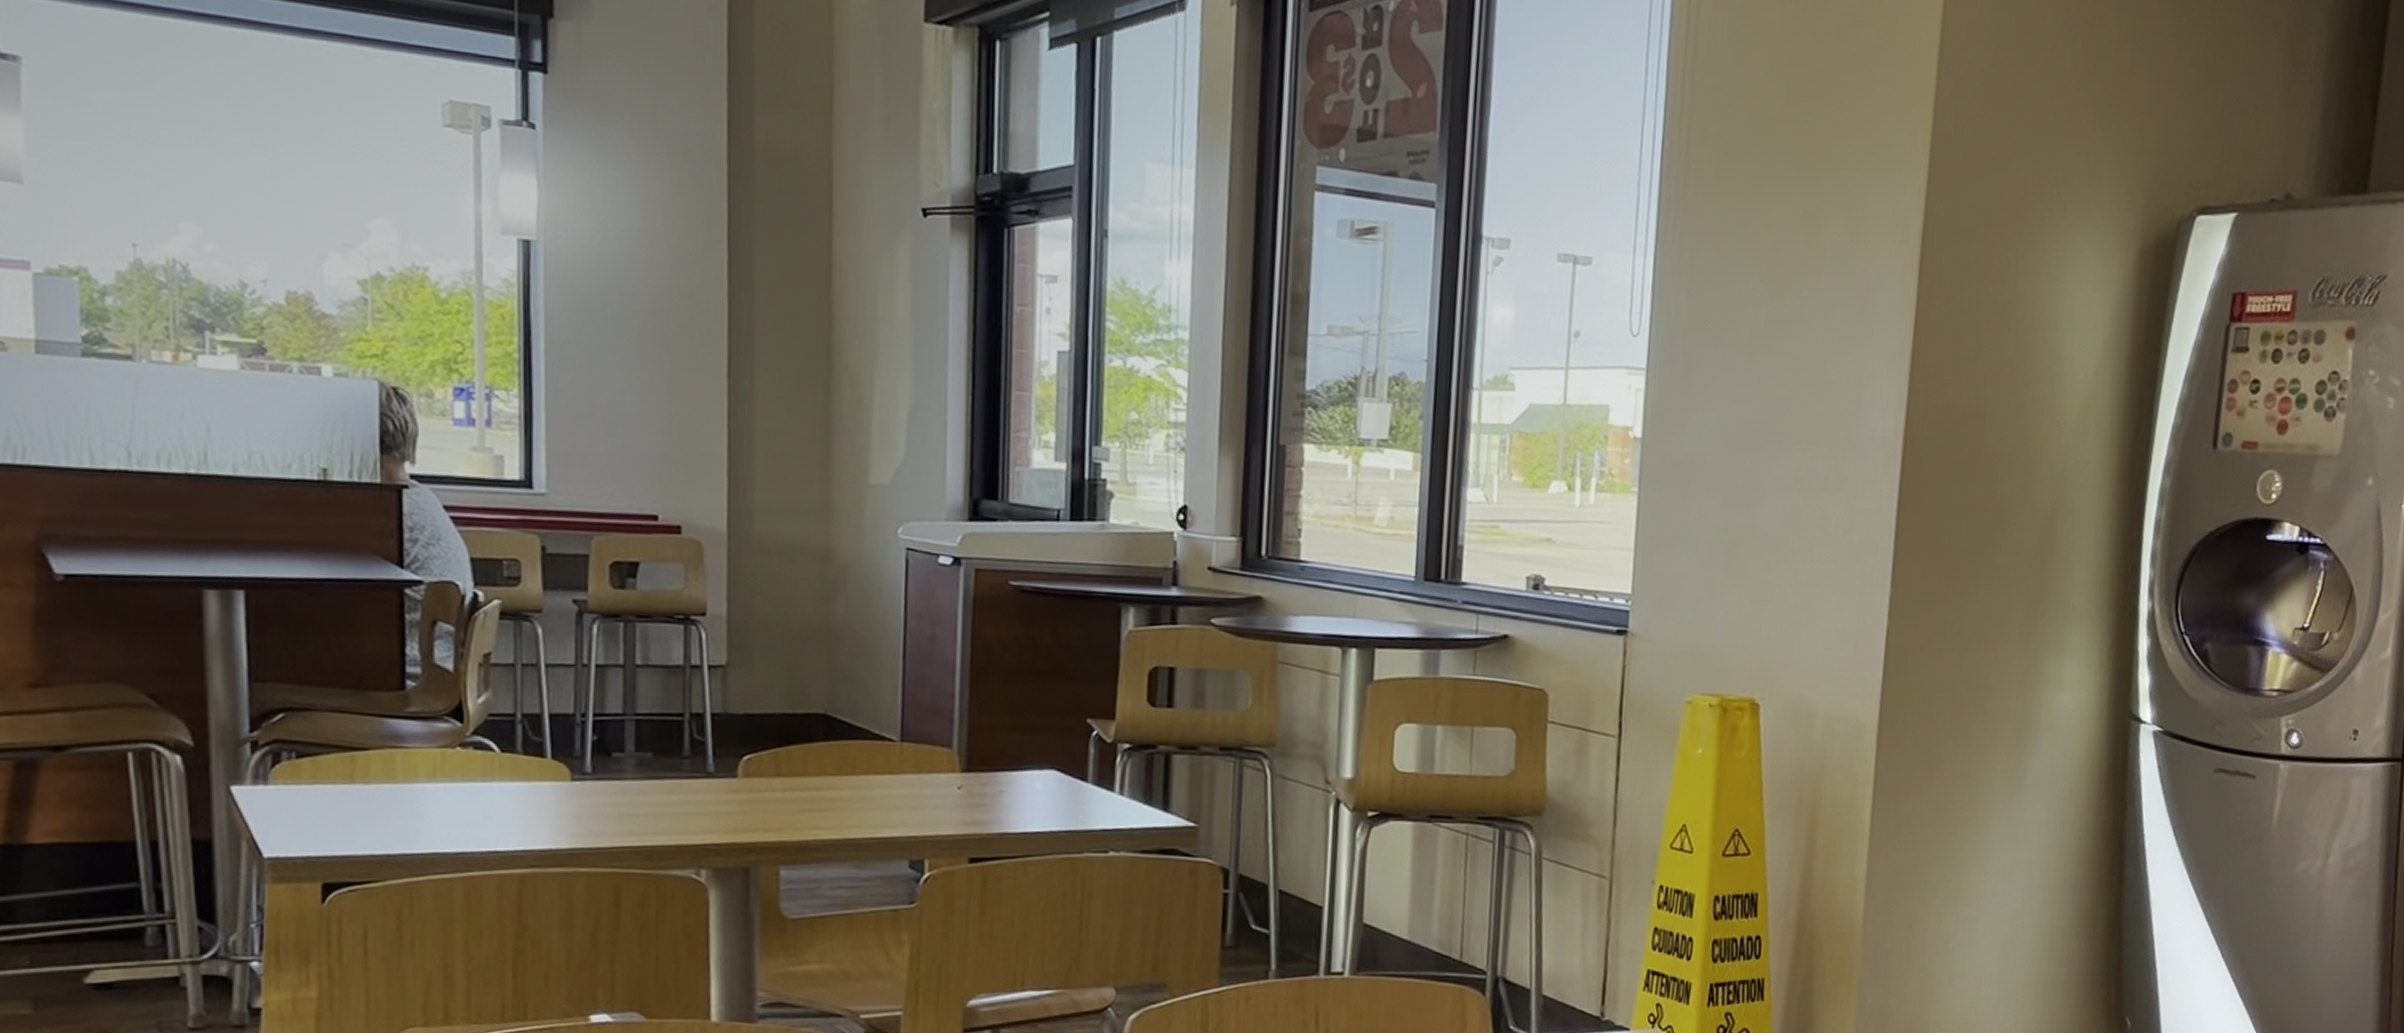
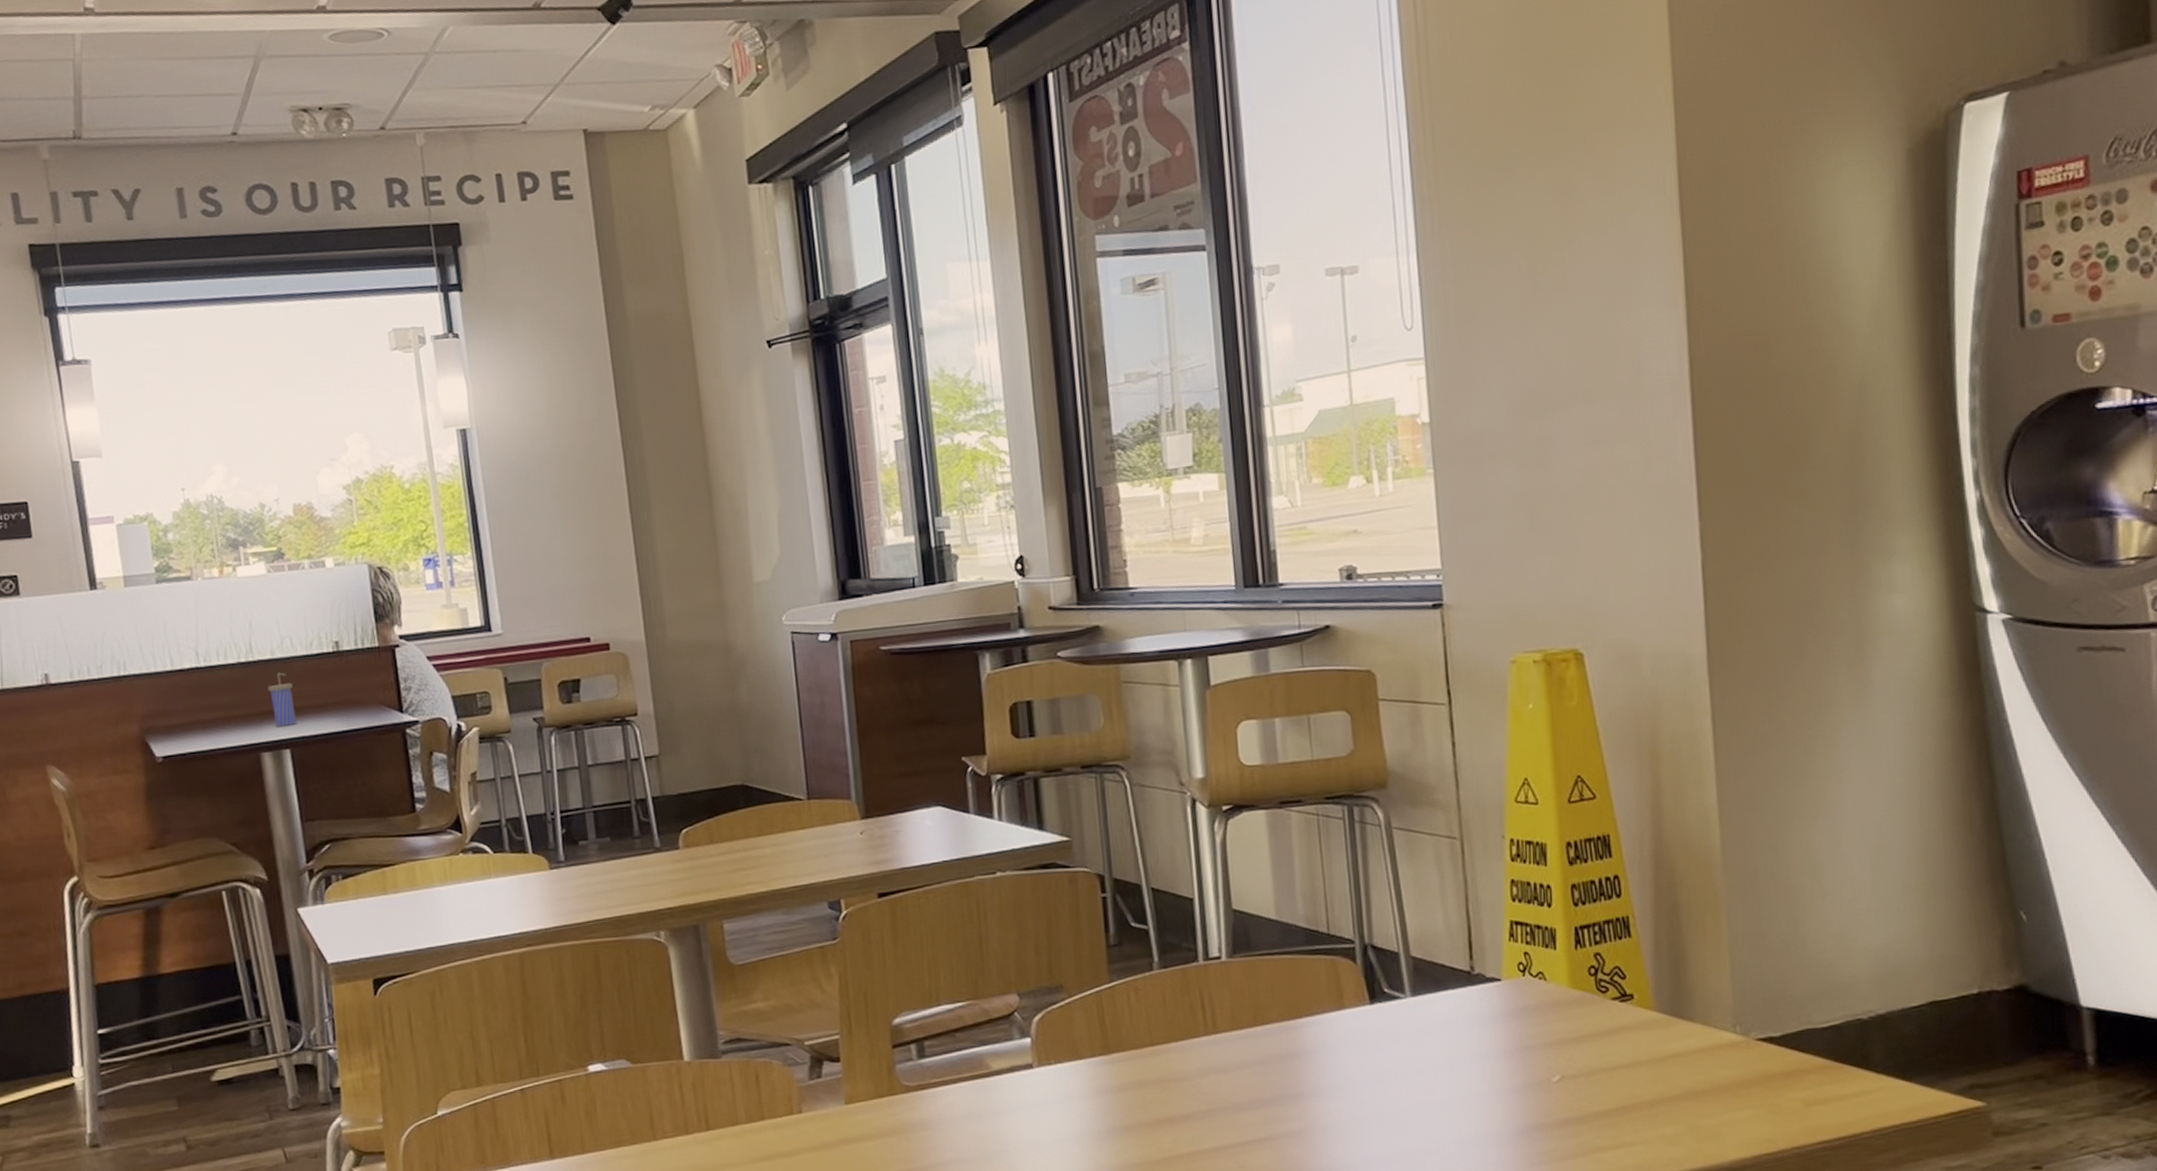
beverage cup: none [223,494,258,562] -> present [268,672,297,727]

